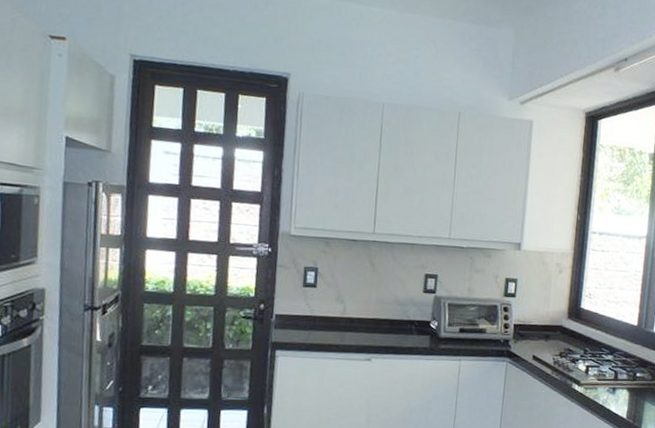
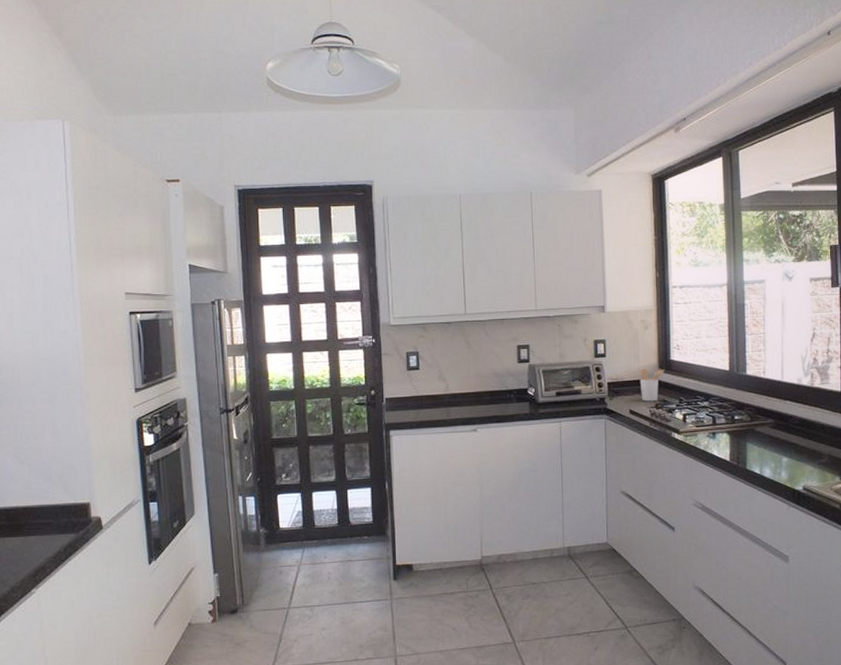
utensil holder: none [546,313,574,350] -> present [639,368,665,402]

